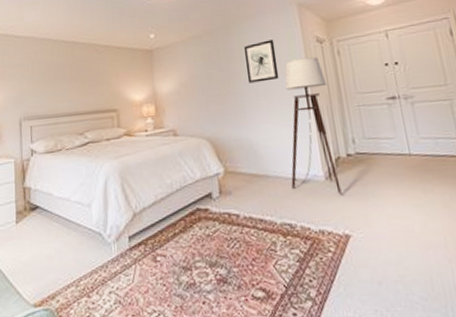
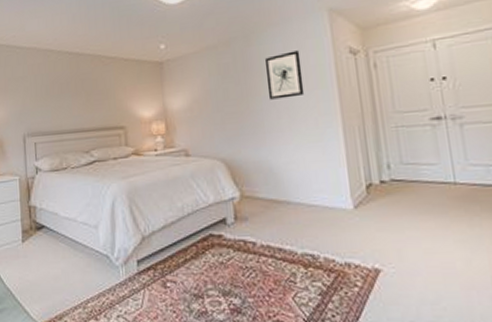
floor lamp: present [285,57,342,194] -> none [311,70,372,225]

